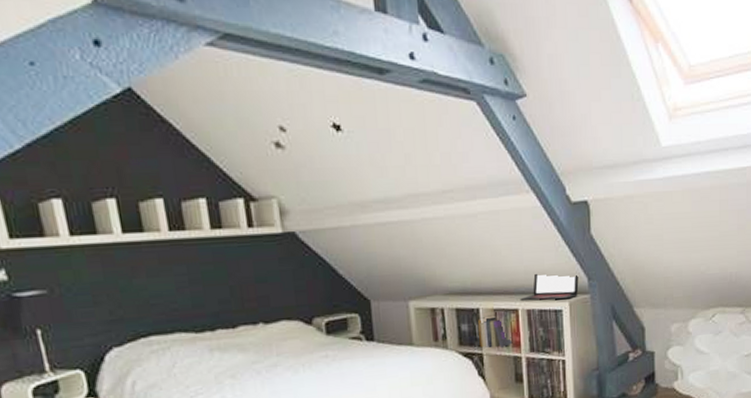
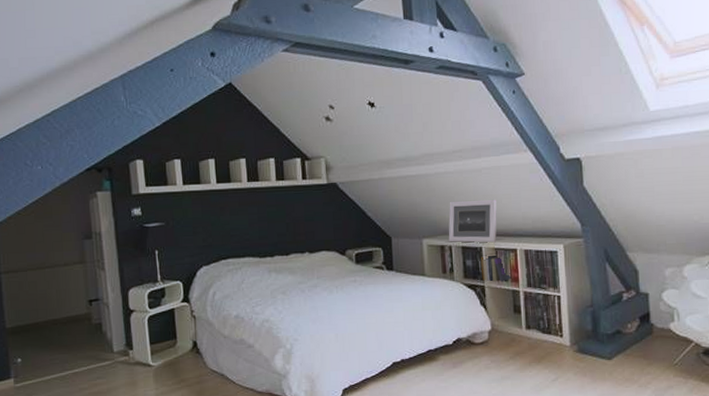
picture frame: none [439,250,496,304] -> present [448,199,497,243]
laptop: present [520,274,579,302] -> none [518,220,573,244]

